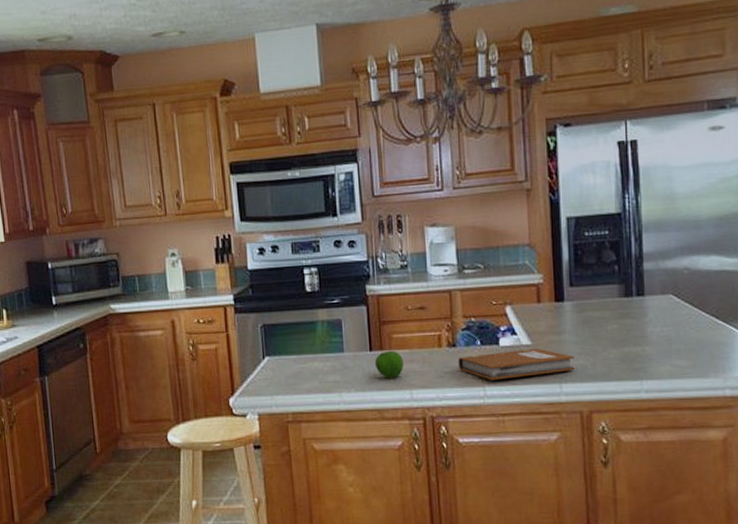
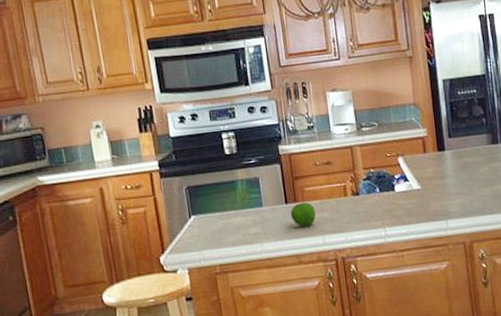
notebook: present [458,348,575,380] -> none [362,191,457,222]

